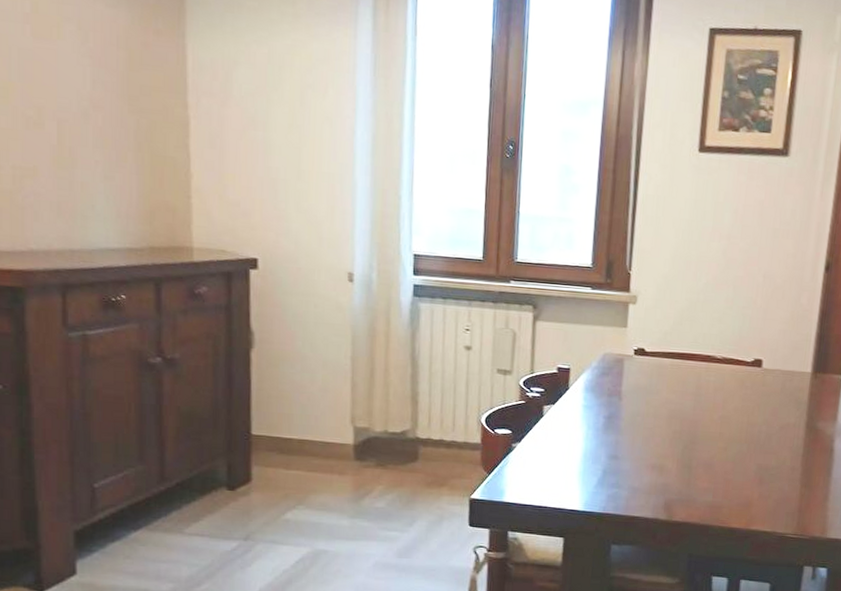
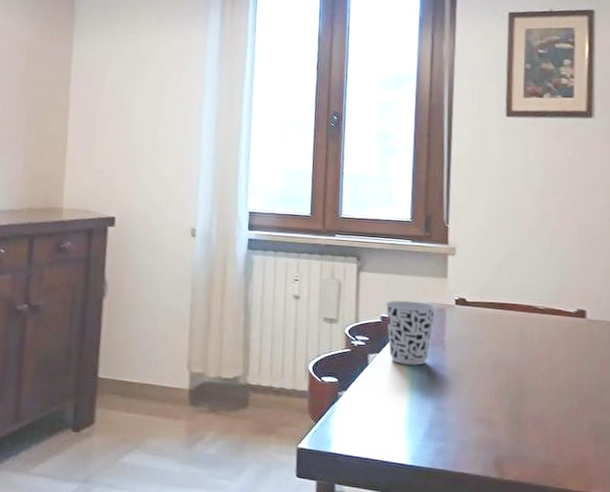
cup: none [562,350,614,416] -> present [385,300,436,366]

